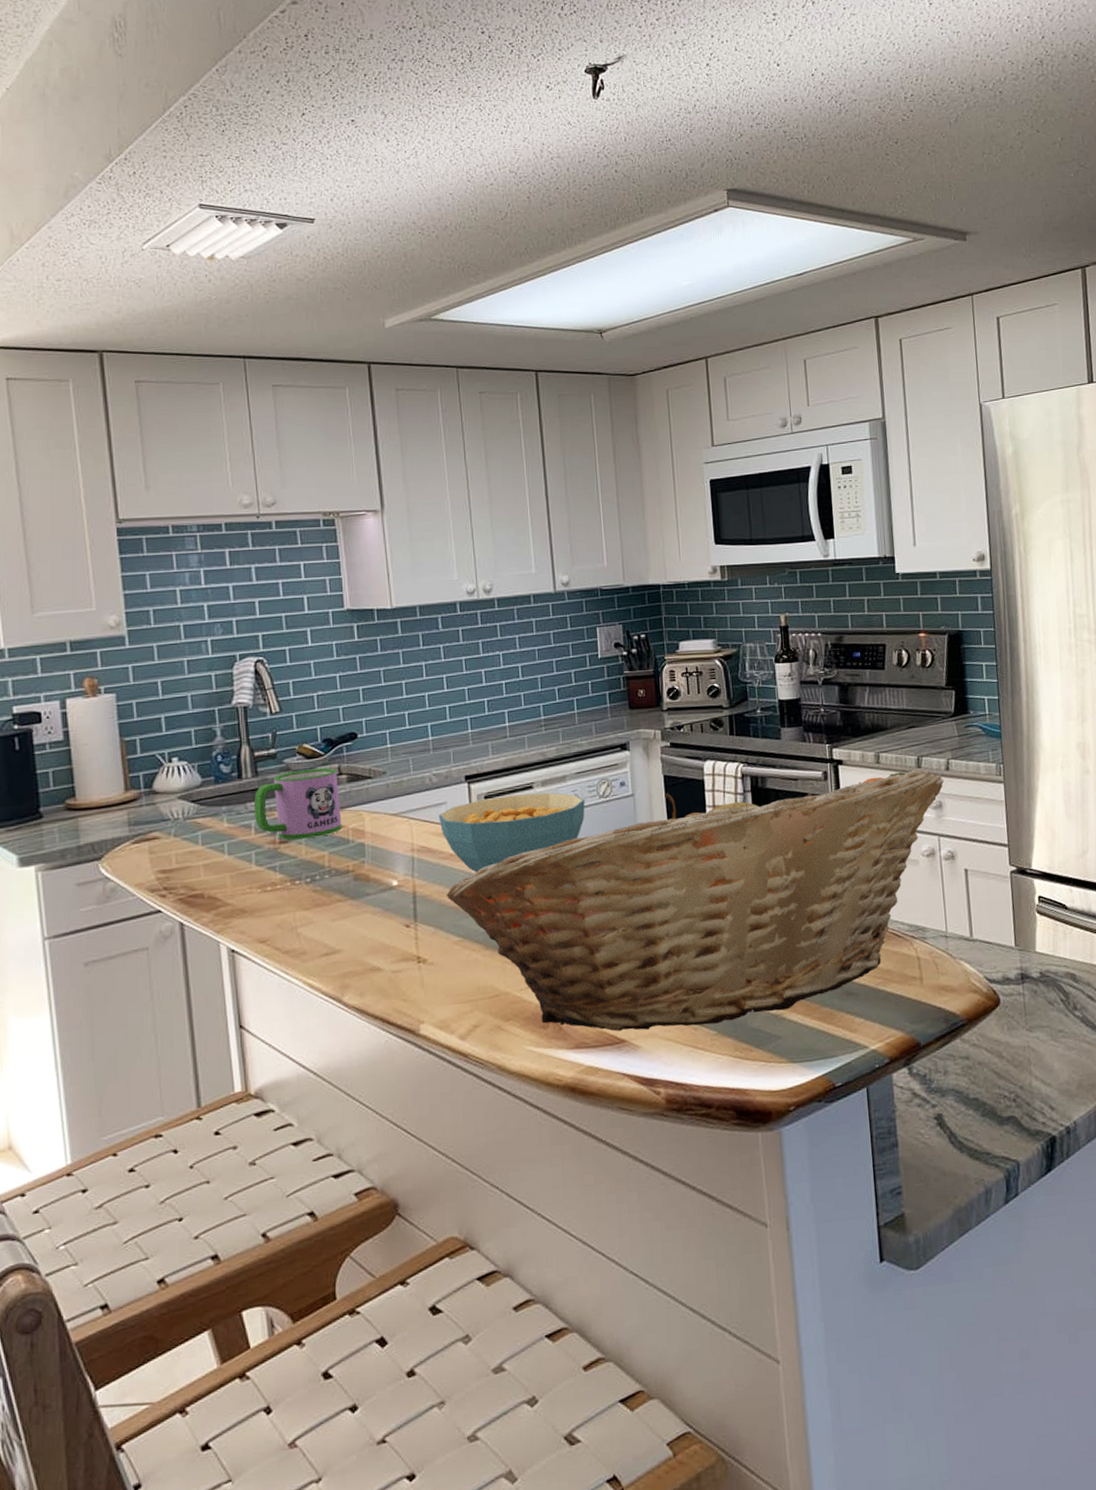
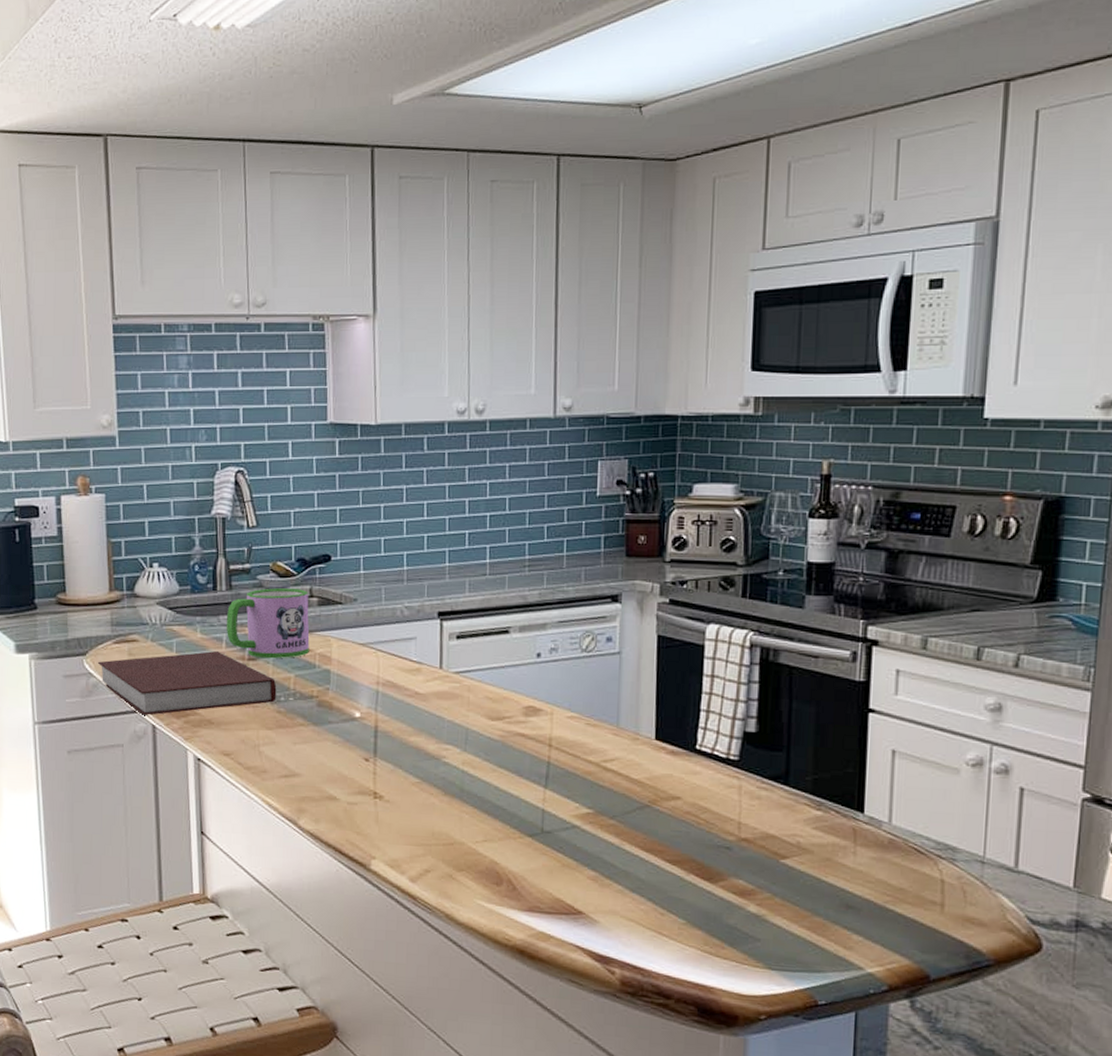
notebook: none [114,839,312,914] -> present [97,651,277,715]
cereal bowl: present [438,792,585,873] -> none [407,638,565,715]
fruit basket: present [446,769,944,1031] -> none [408,654,1009,913]

